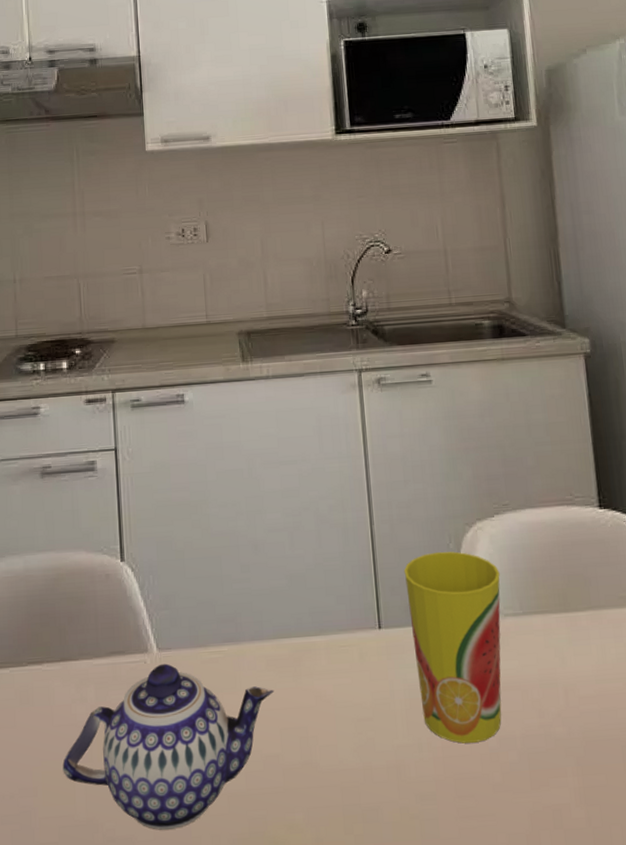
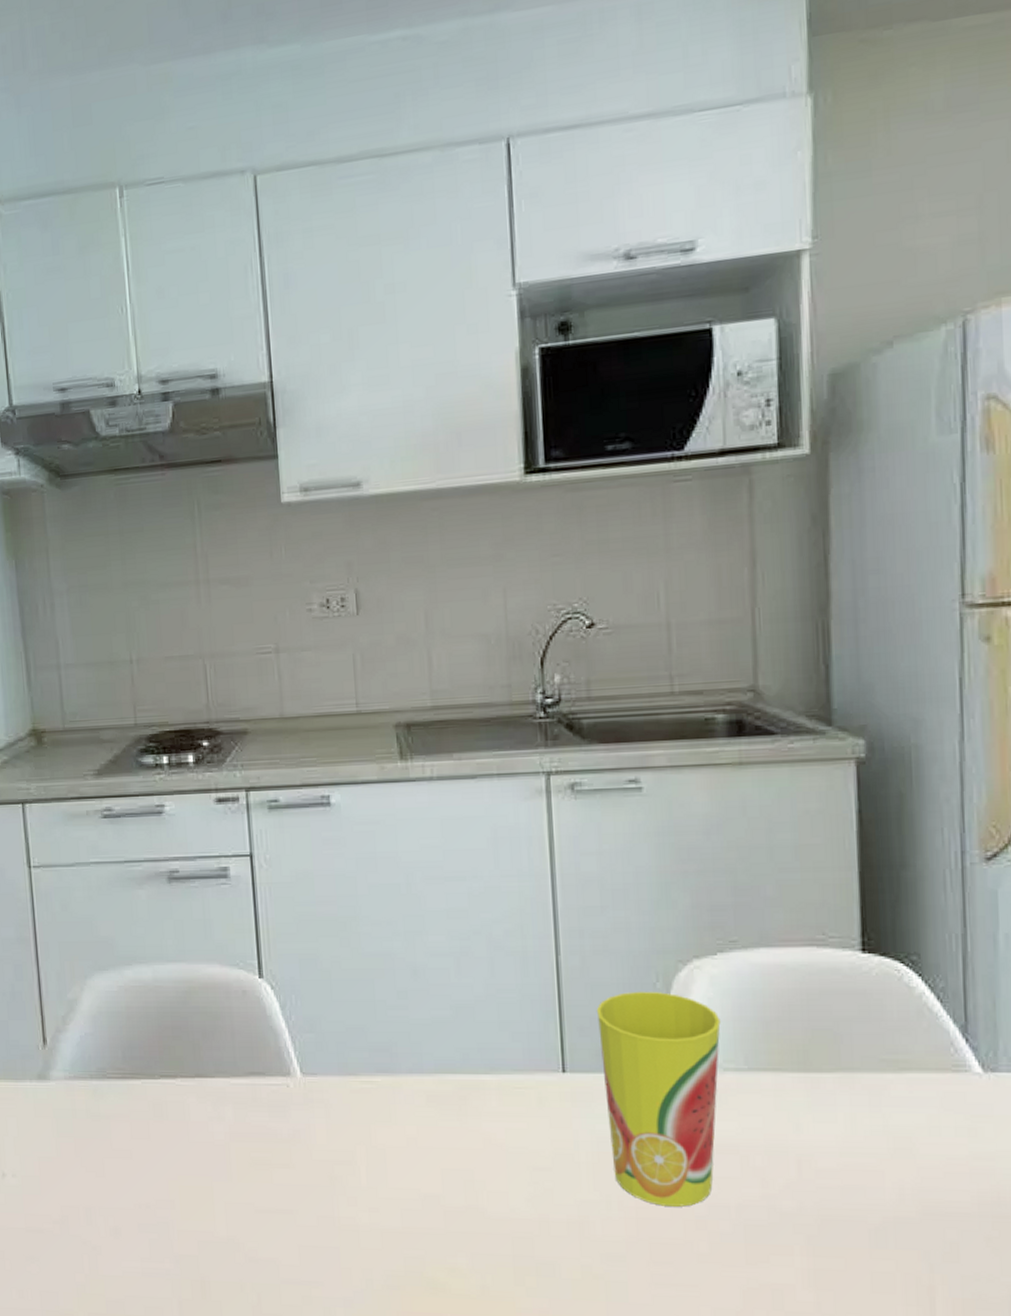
teapot: present [62,663,275,830] -> none [200,1089,436,1258]

